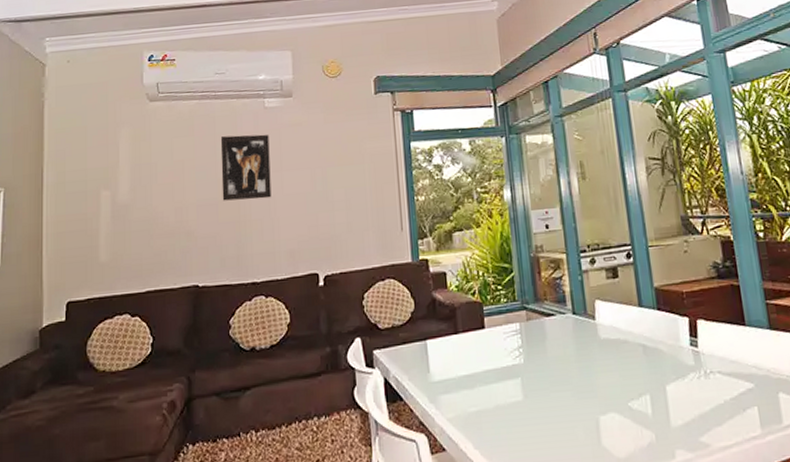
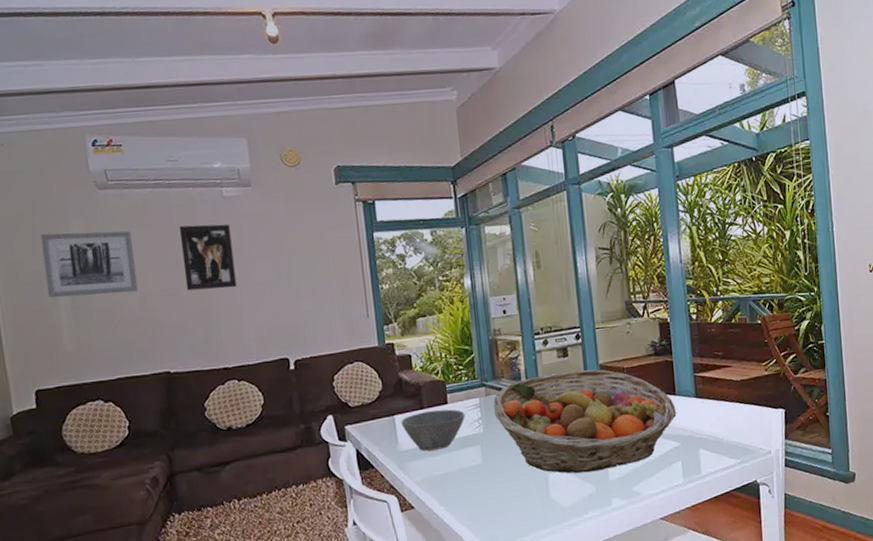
wall art: none [91,141,176,208] -> present [40,231,138,298]
bowl: none [433,335,504,383] -> present [401,409,465,451]
fruit basket: none [535,293,748,417] -> present [493,369,676,474]

